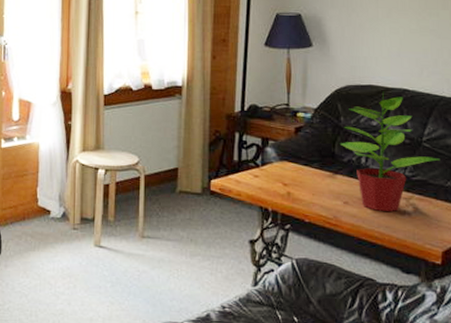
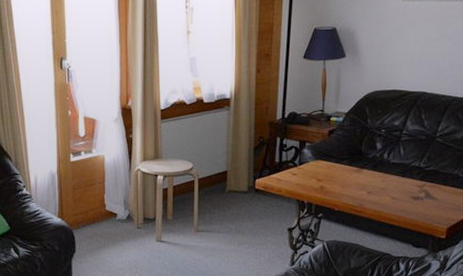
potted plant: present [341,91,440,211] -> none [367,95,450,198]

